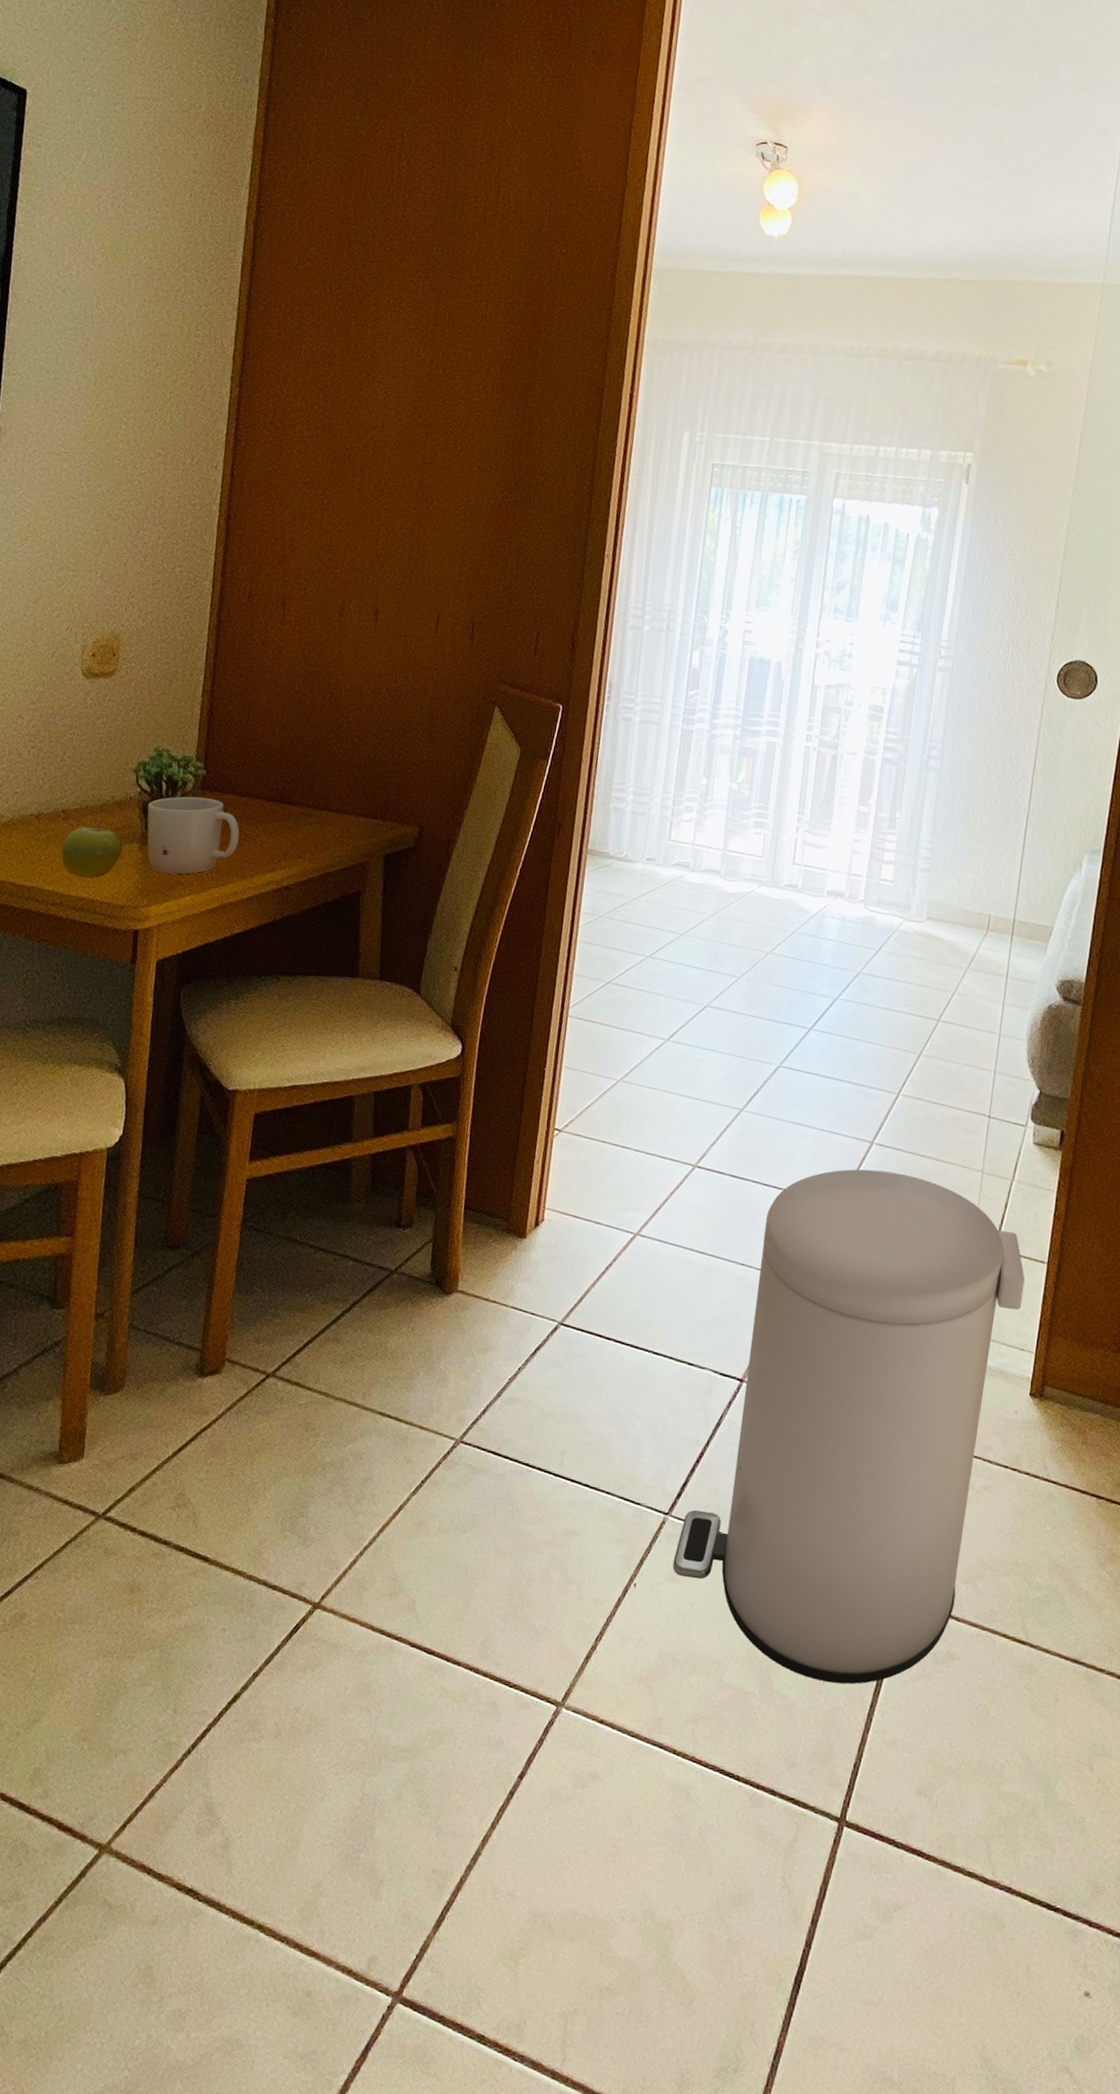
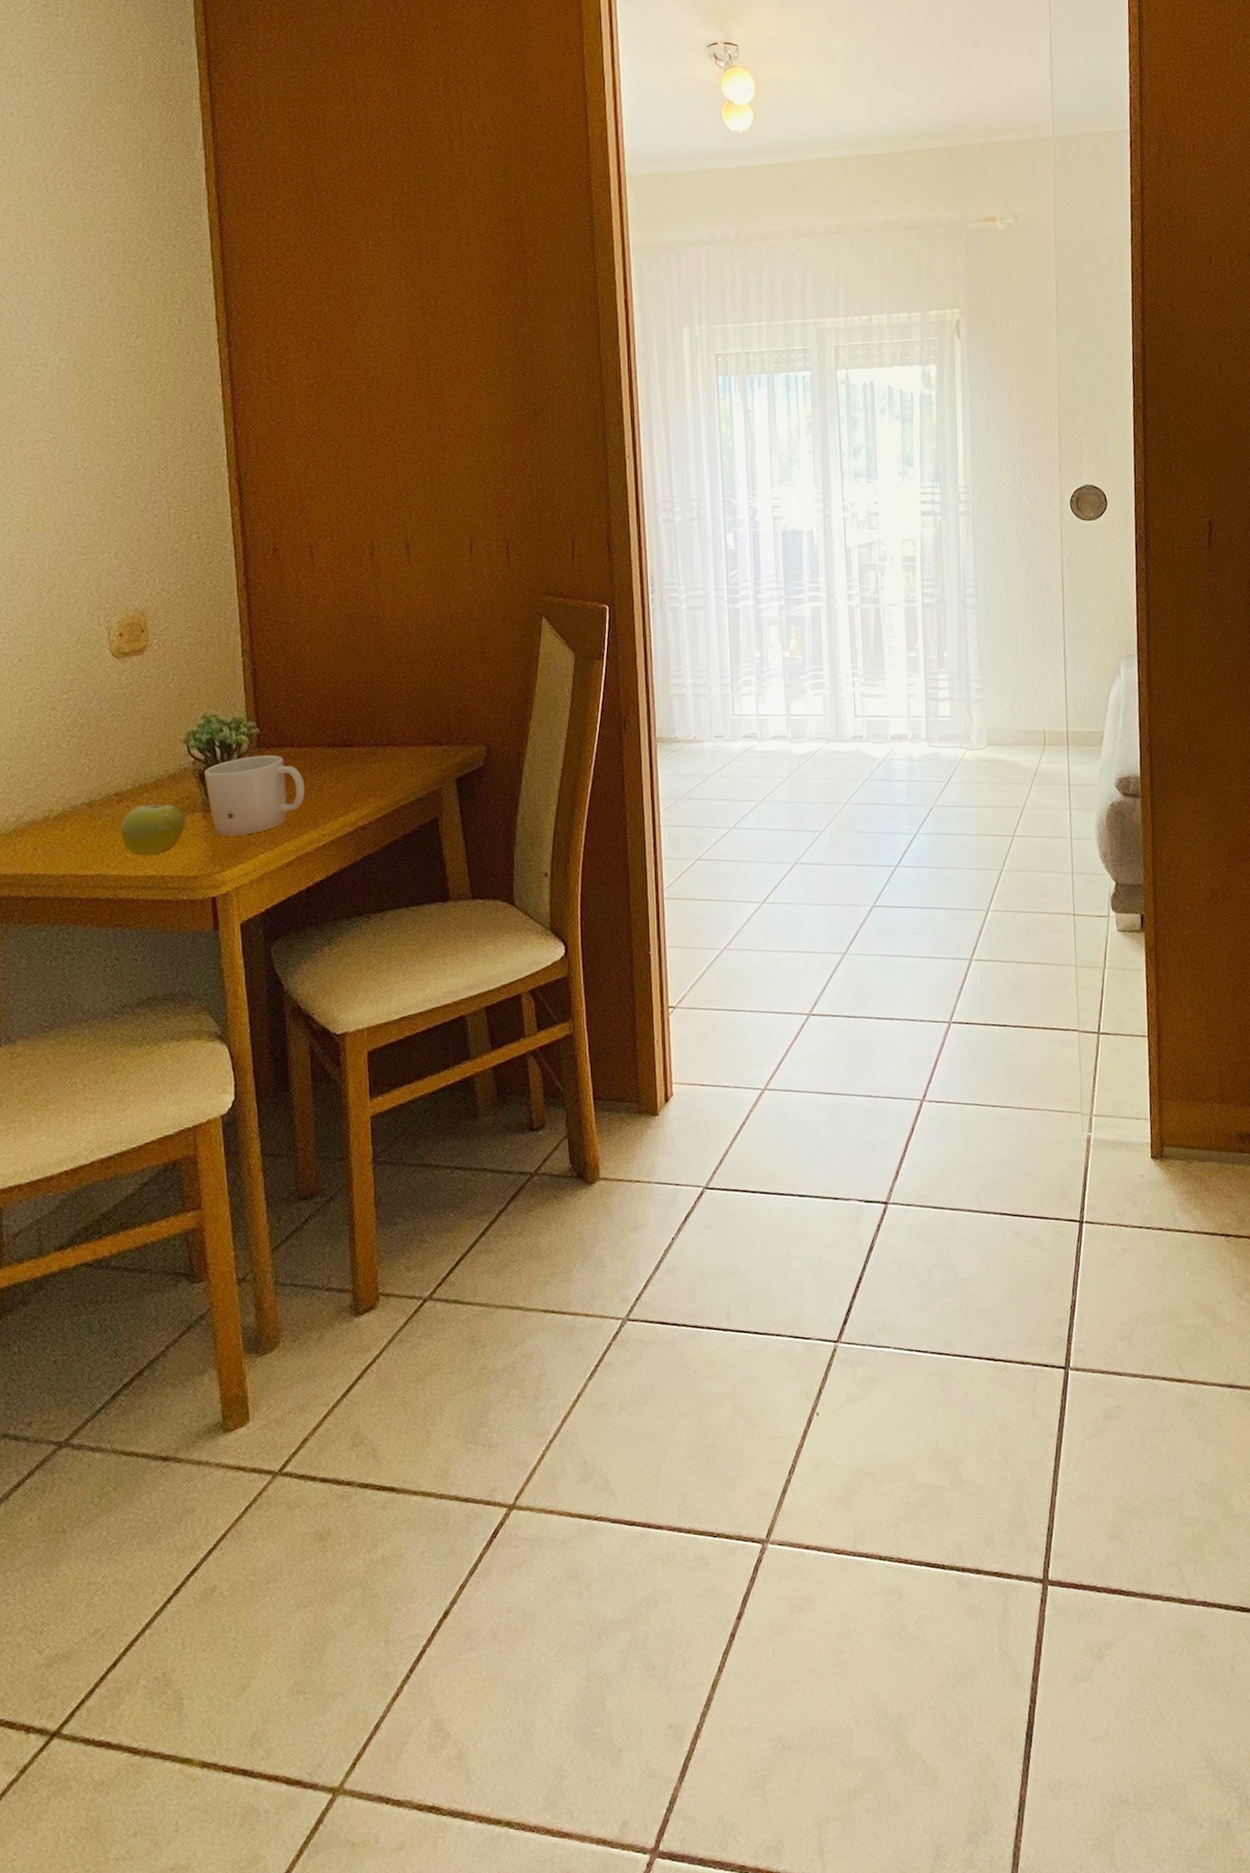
pedal bin: present [672,1169,1025,1684] -> none [850,982,1131,1460]

